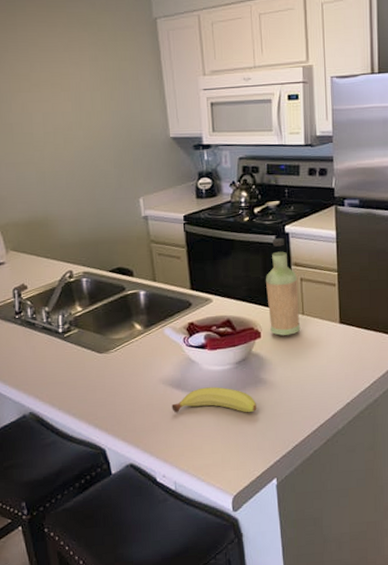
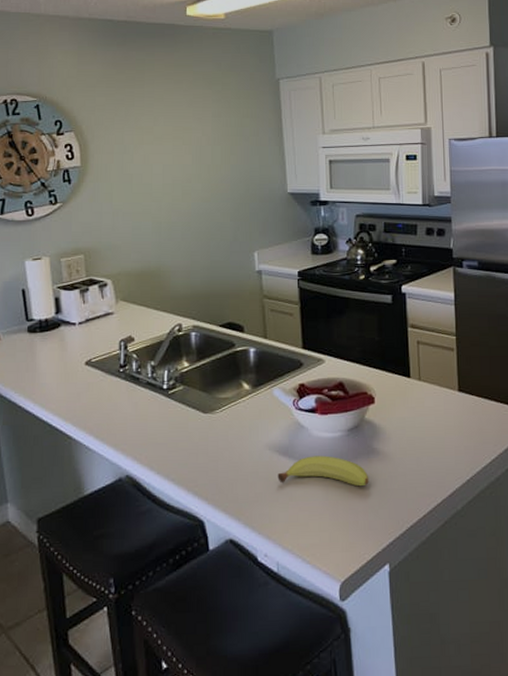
bottle: present [266,238,301,336] -> none [381,298,417,402]

